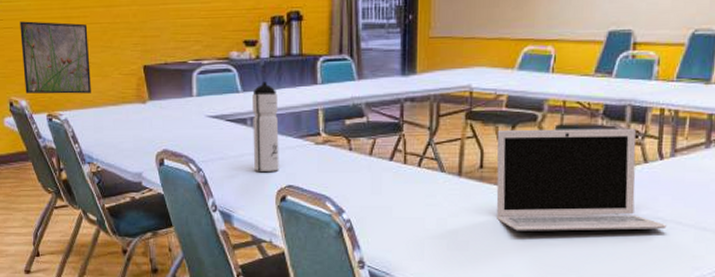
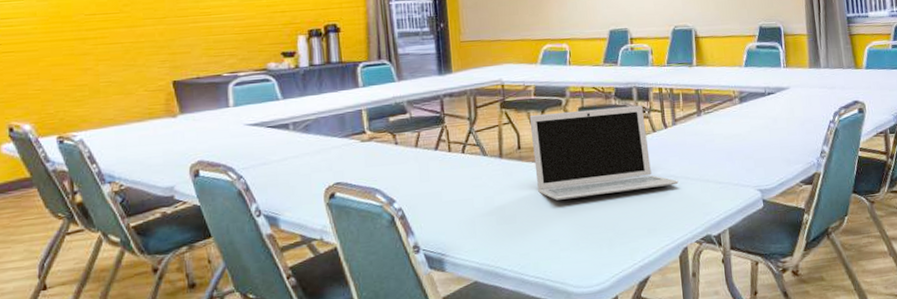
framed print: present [20,21,91,94] -> none [23,44,112,117]
water bottle: present [252,82,279,171] -> none [293,88,326,173]

